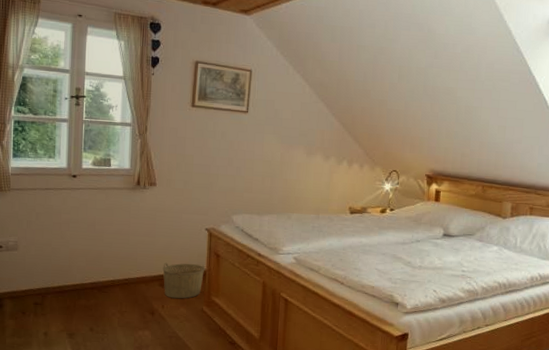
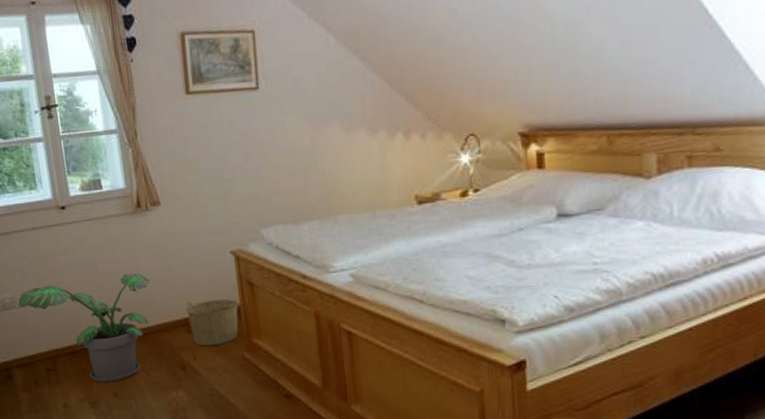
potted plant: none [18,235,137,319] -> present [17,273,150,383]

